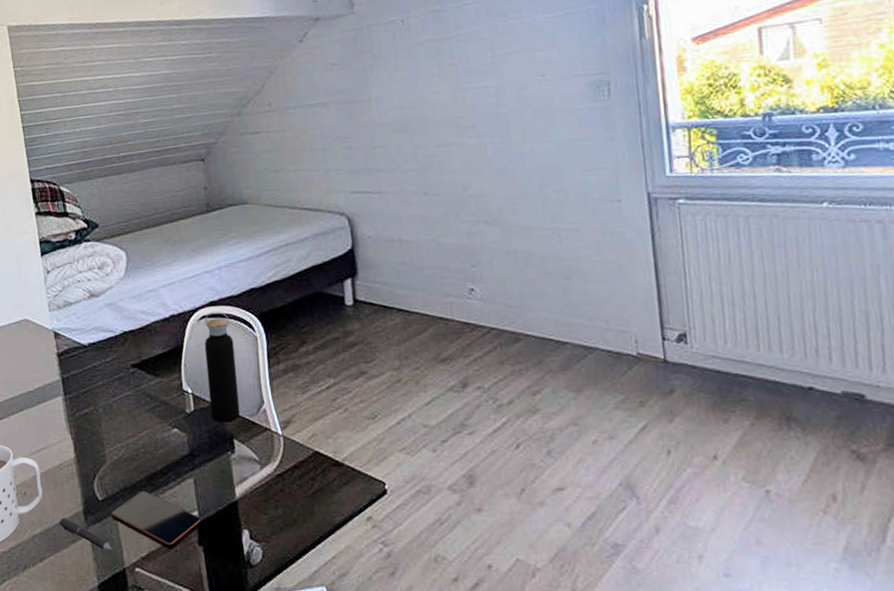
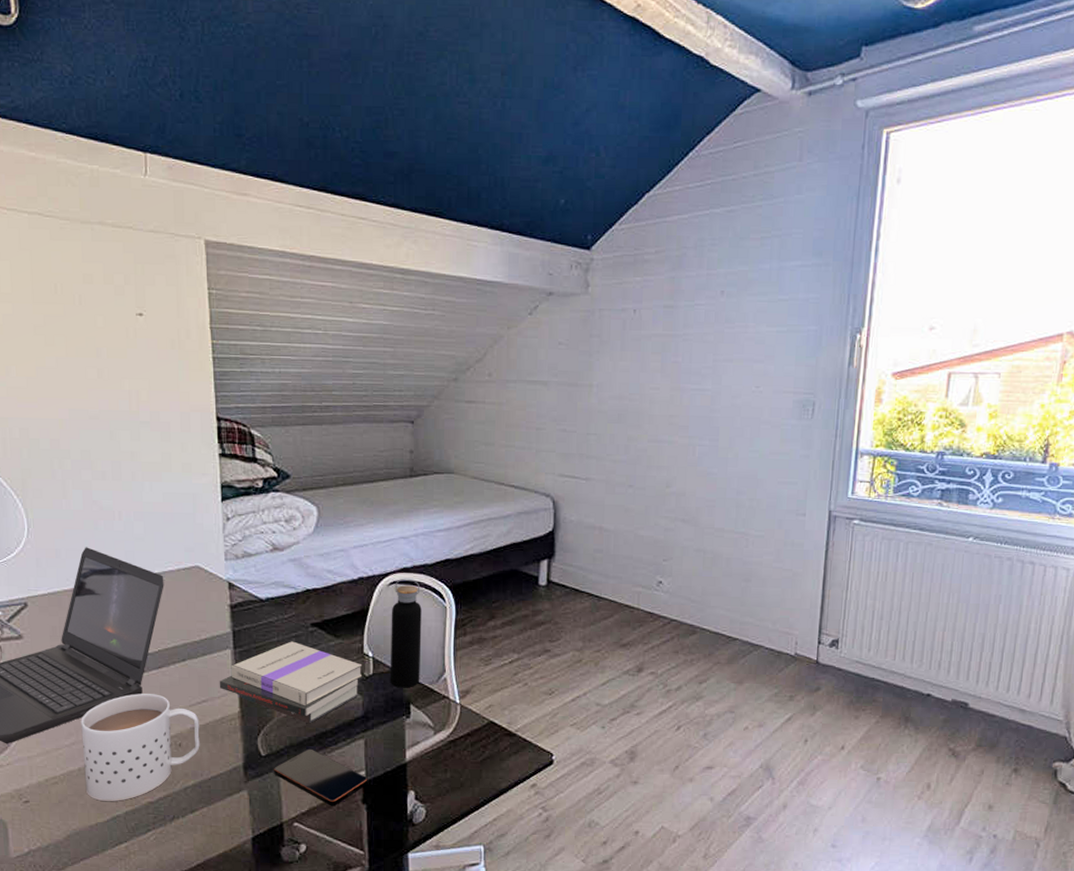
books: none [54,383,185,466] -> present [219,641,363,724]
pen: present [60,518,112,551] -> none [216,771,271,806]

